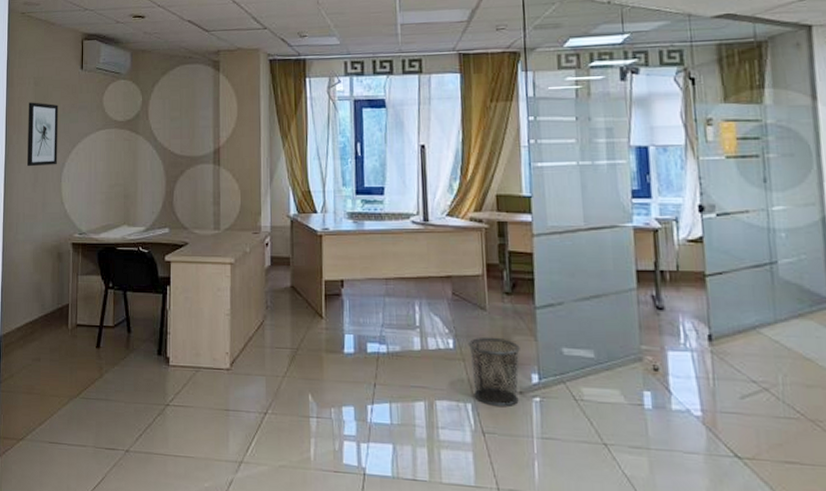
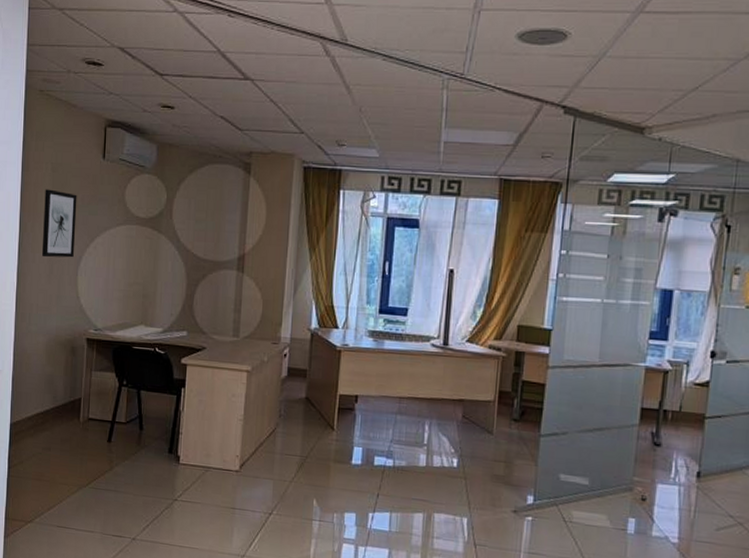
trash can: present [468,337,520,407] -> none [470,458,520,524]

